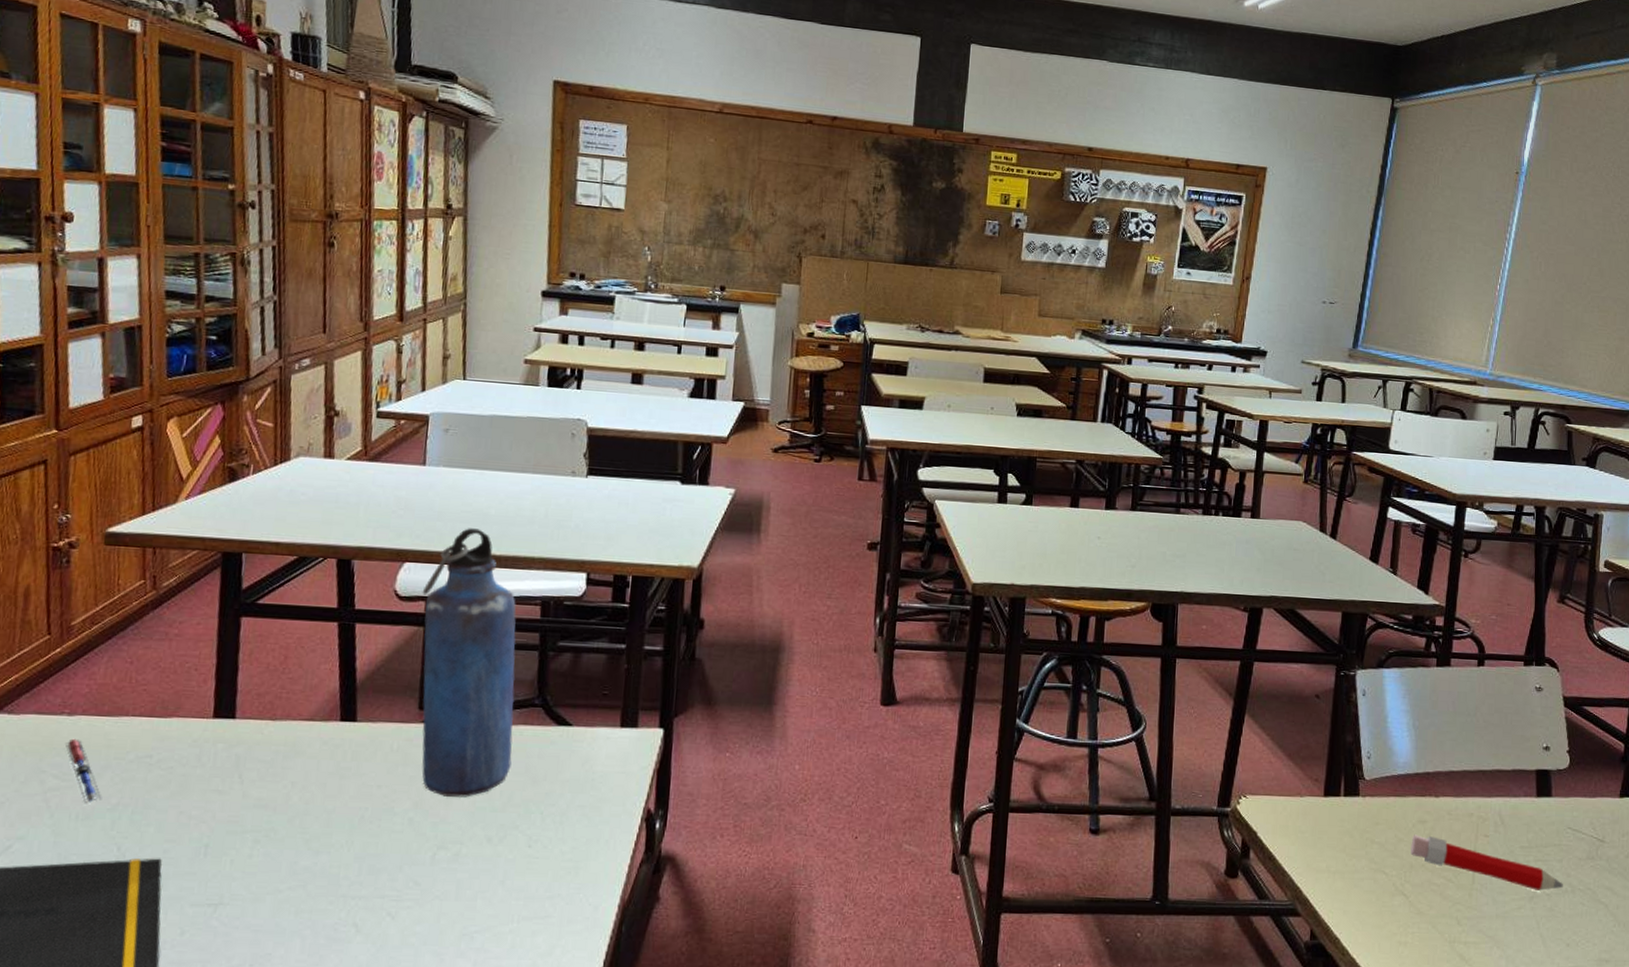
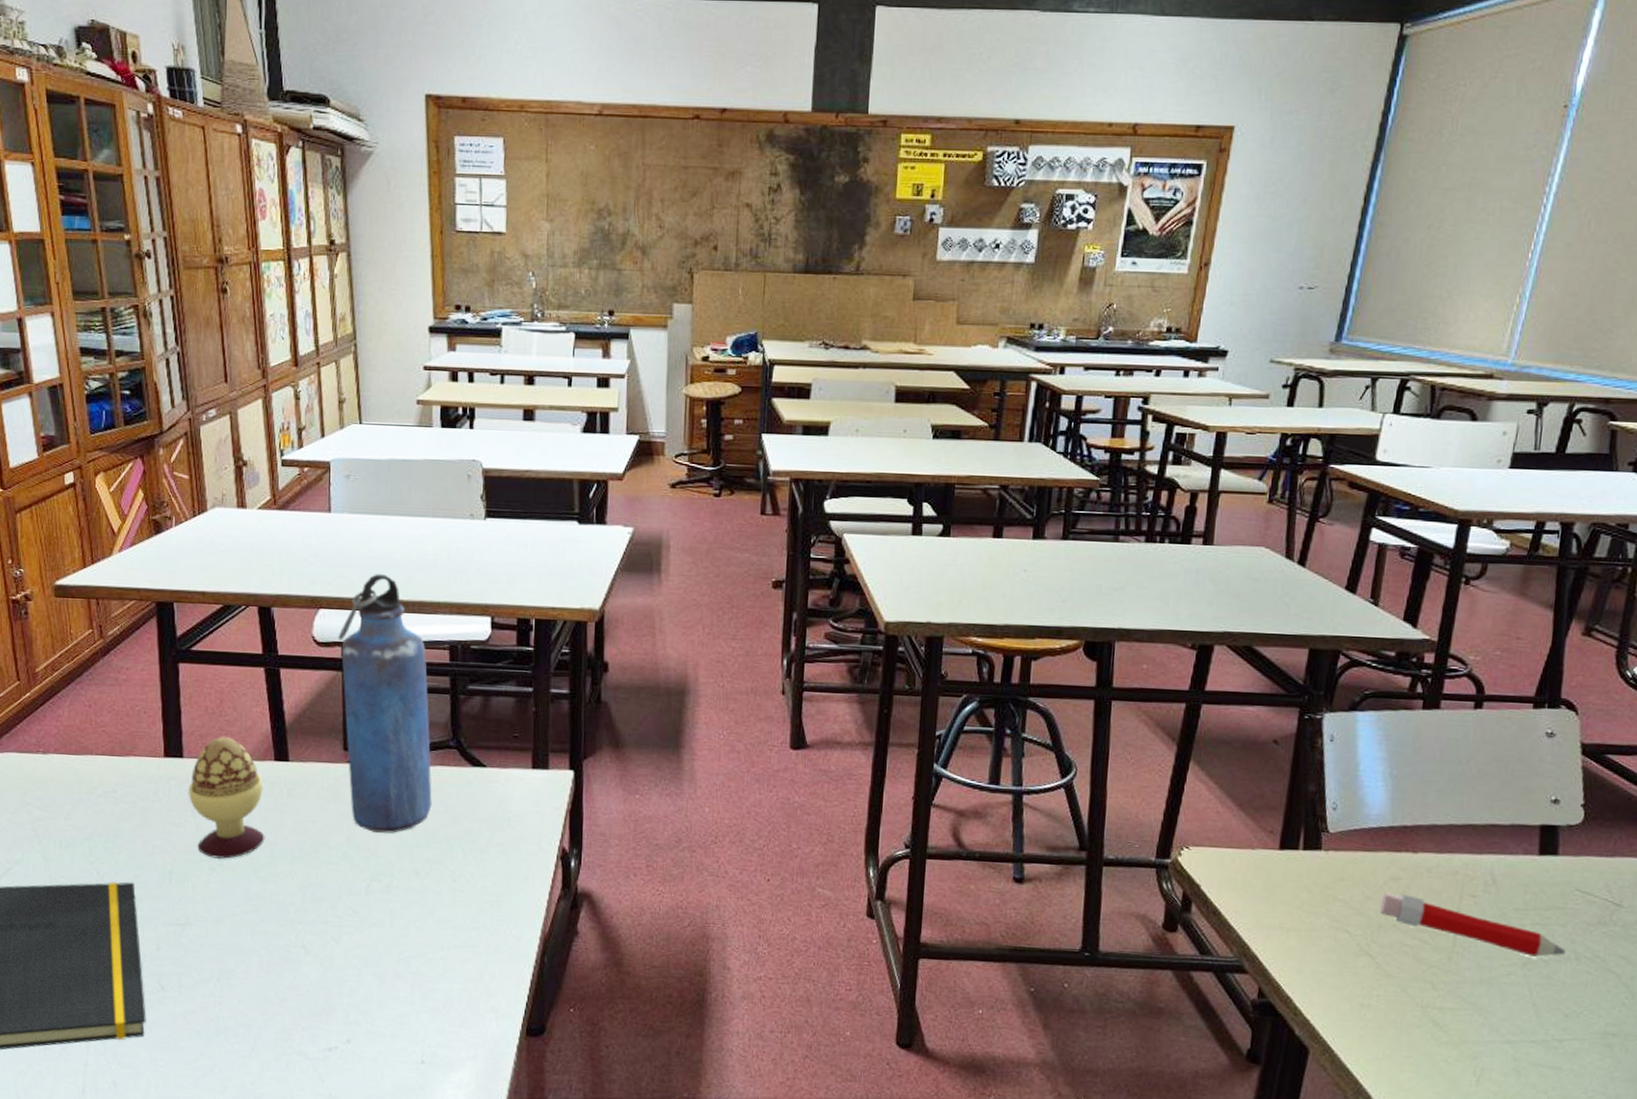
pen: present [65,738,102,803] -> none [44,774,79,832]
decorative egg: none [236,695,325,830] -> present [187,737,265,860]

